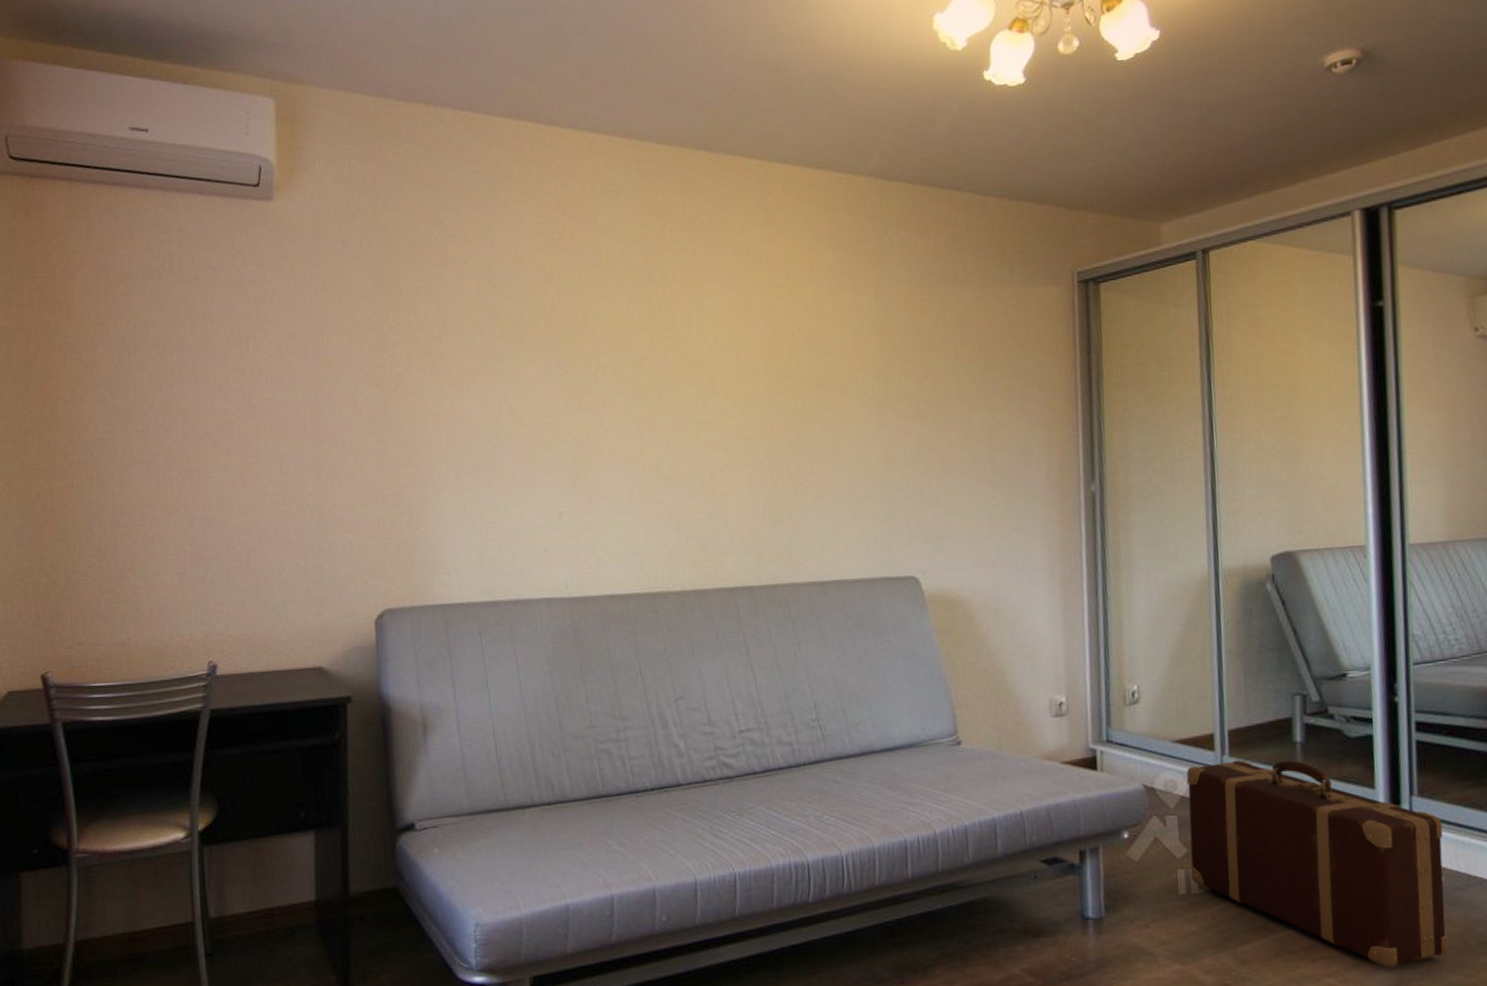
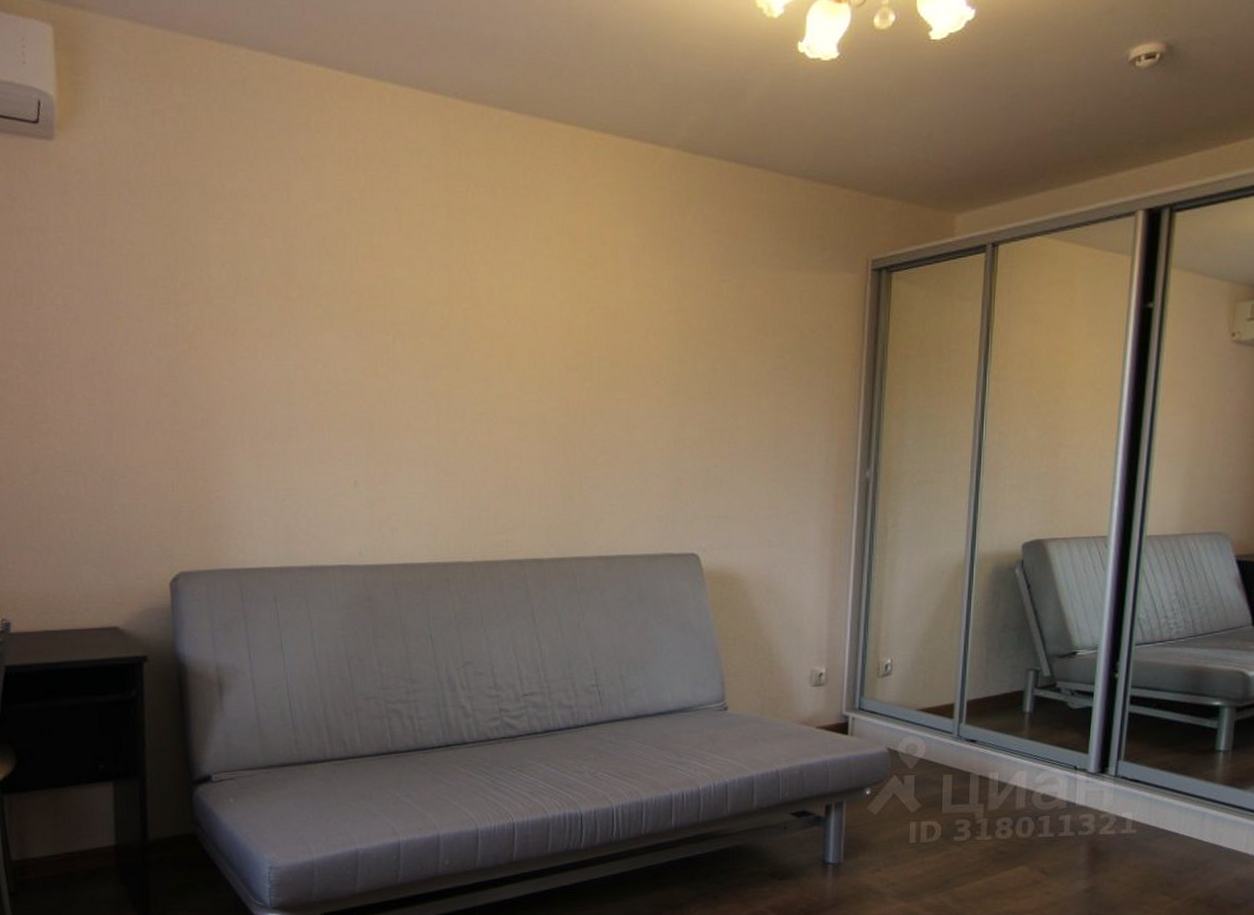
suitcase: present [1186,760,1448,969] -> none [921,727,1142,906]

